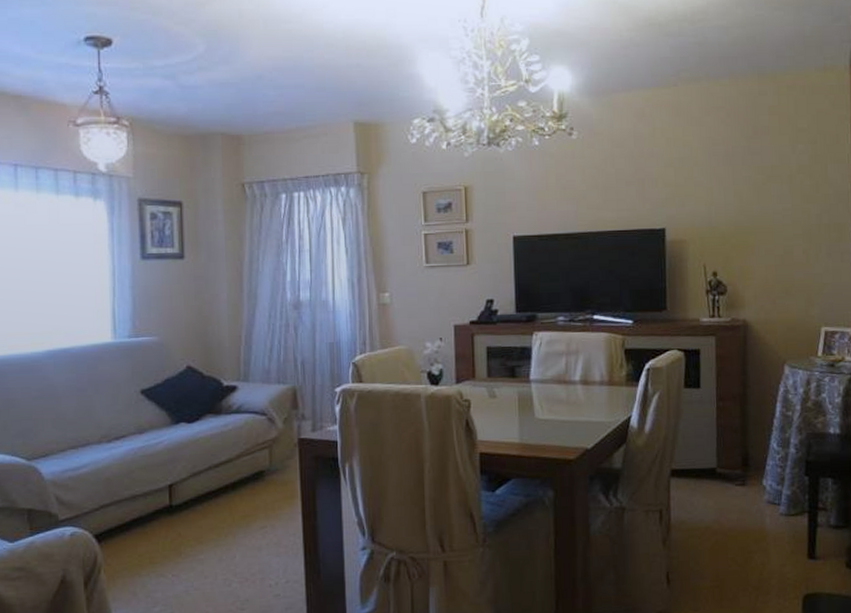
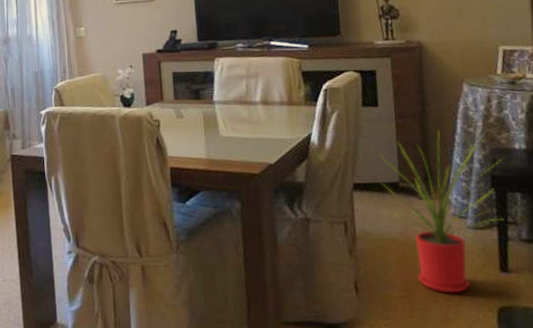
house plant: none [692,413,823,582] -> present [372,129,512,293]

